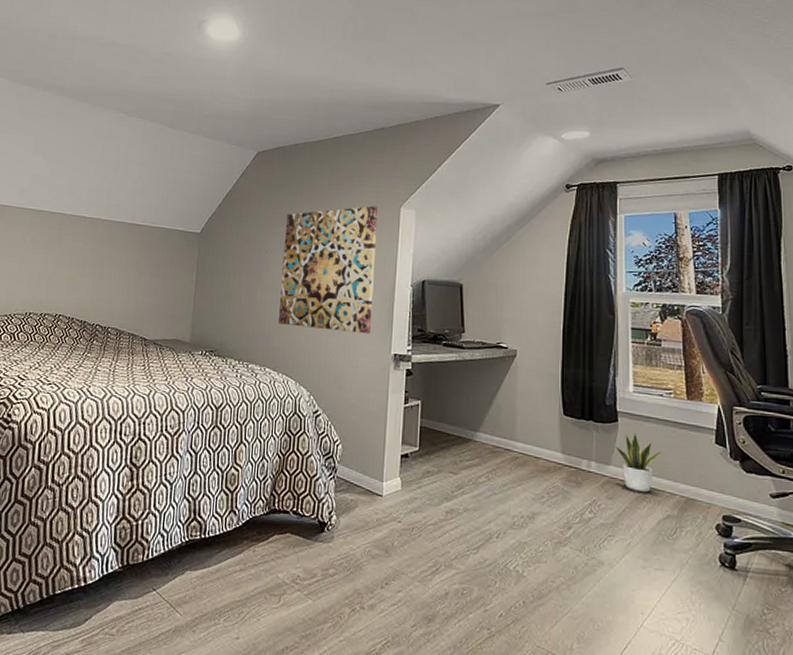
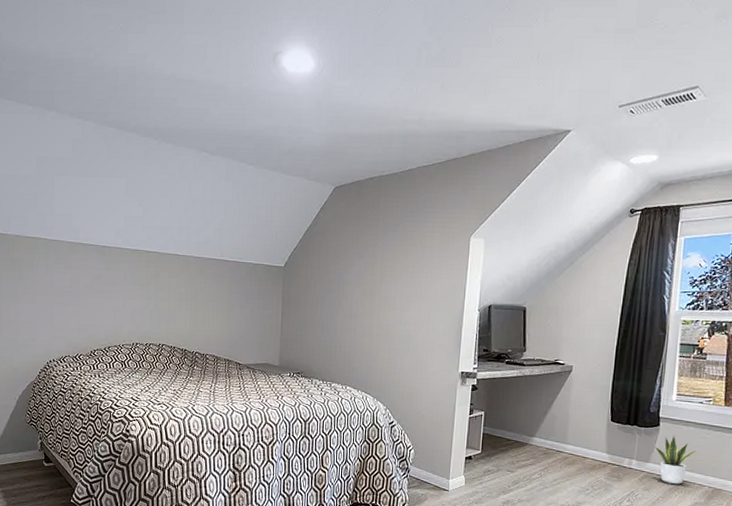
wall art: present [278,205,379,335] -> none [357,236,450,355]

